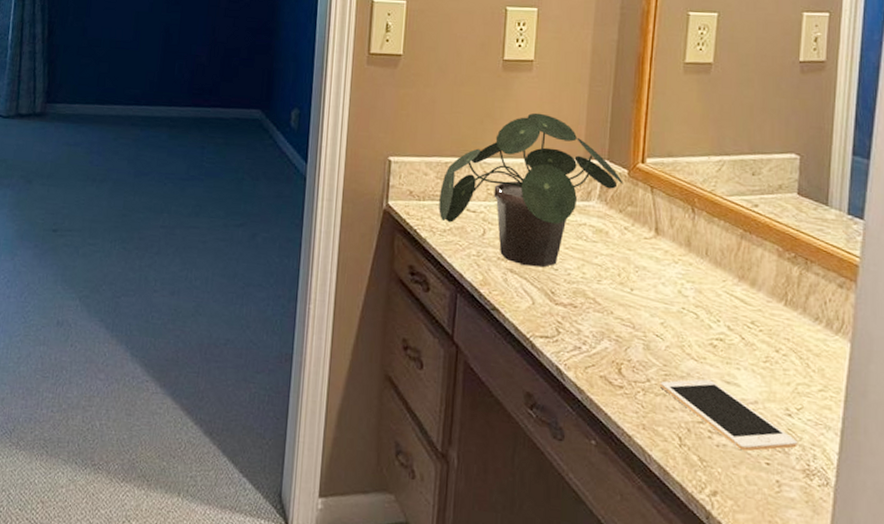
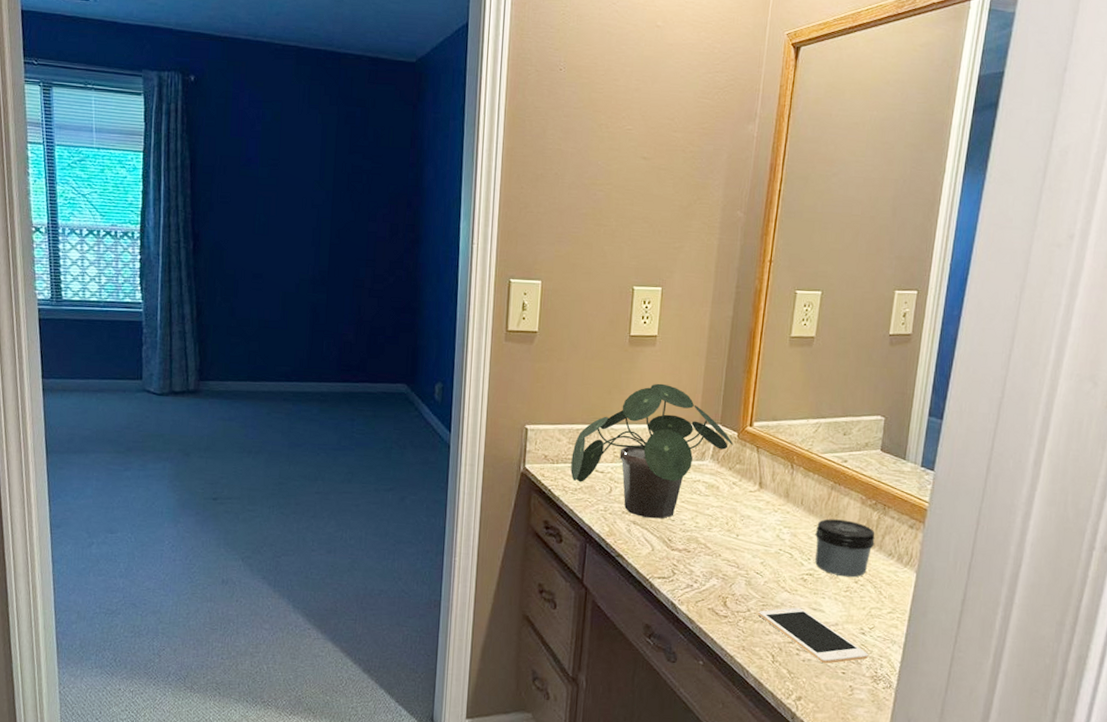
jar: none [724,273,797,346] -> present [815,519,875,578]

